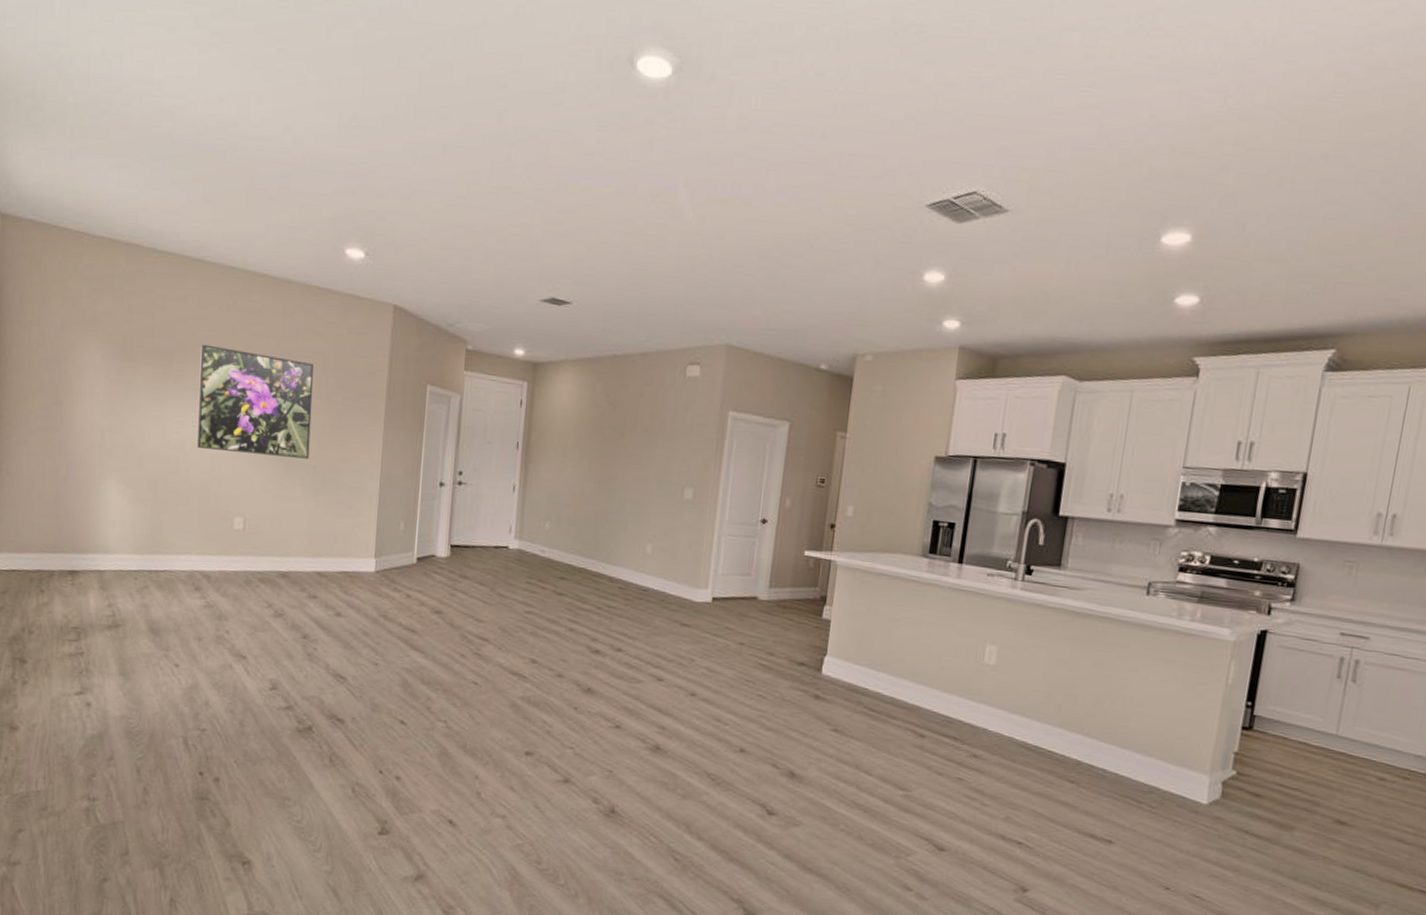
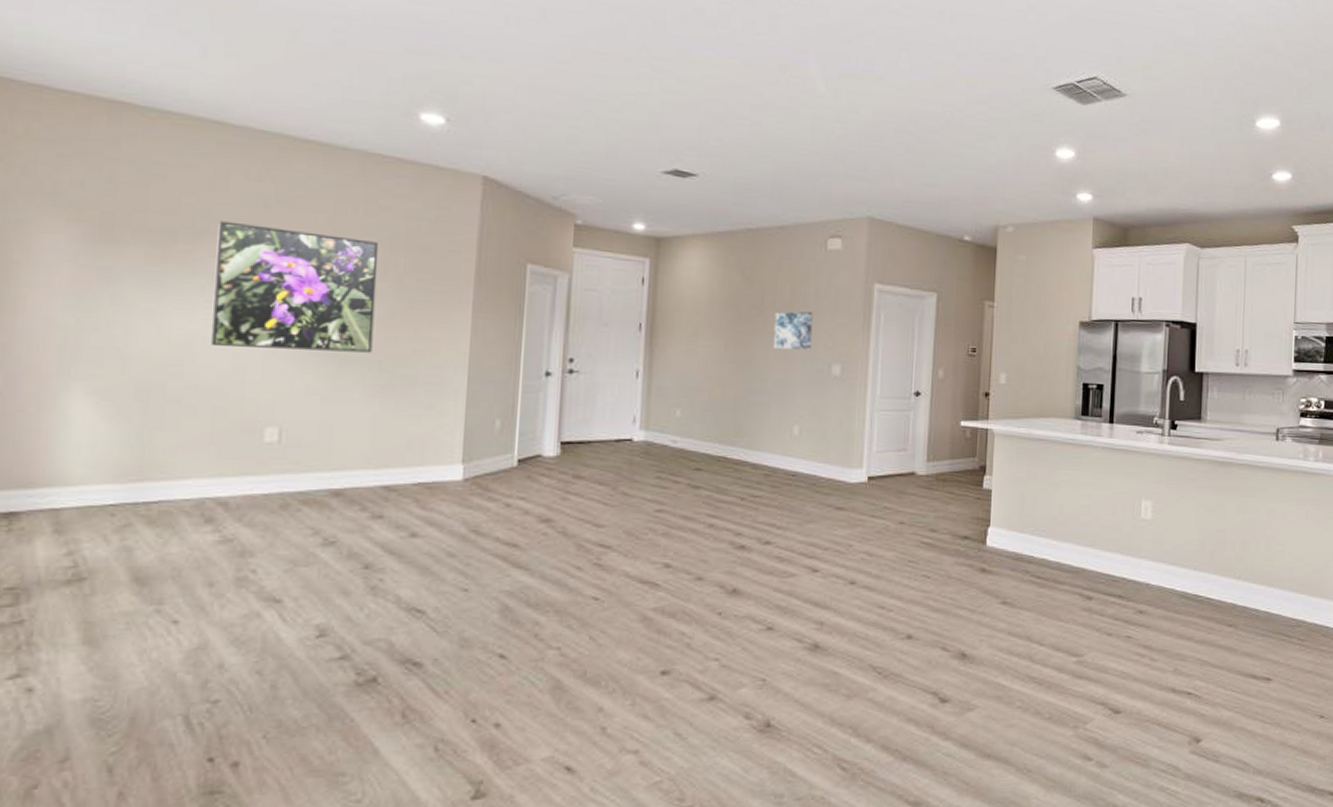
wall art: none [631,436,670,474] -> present [773,311,813,350]

